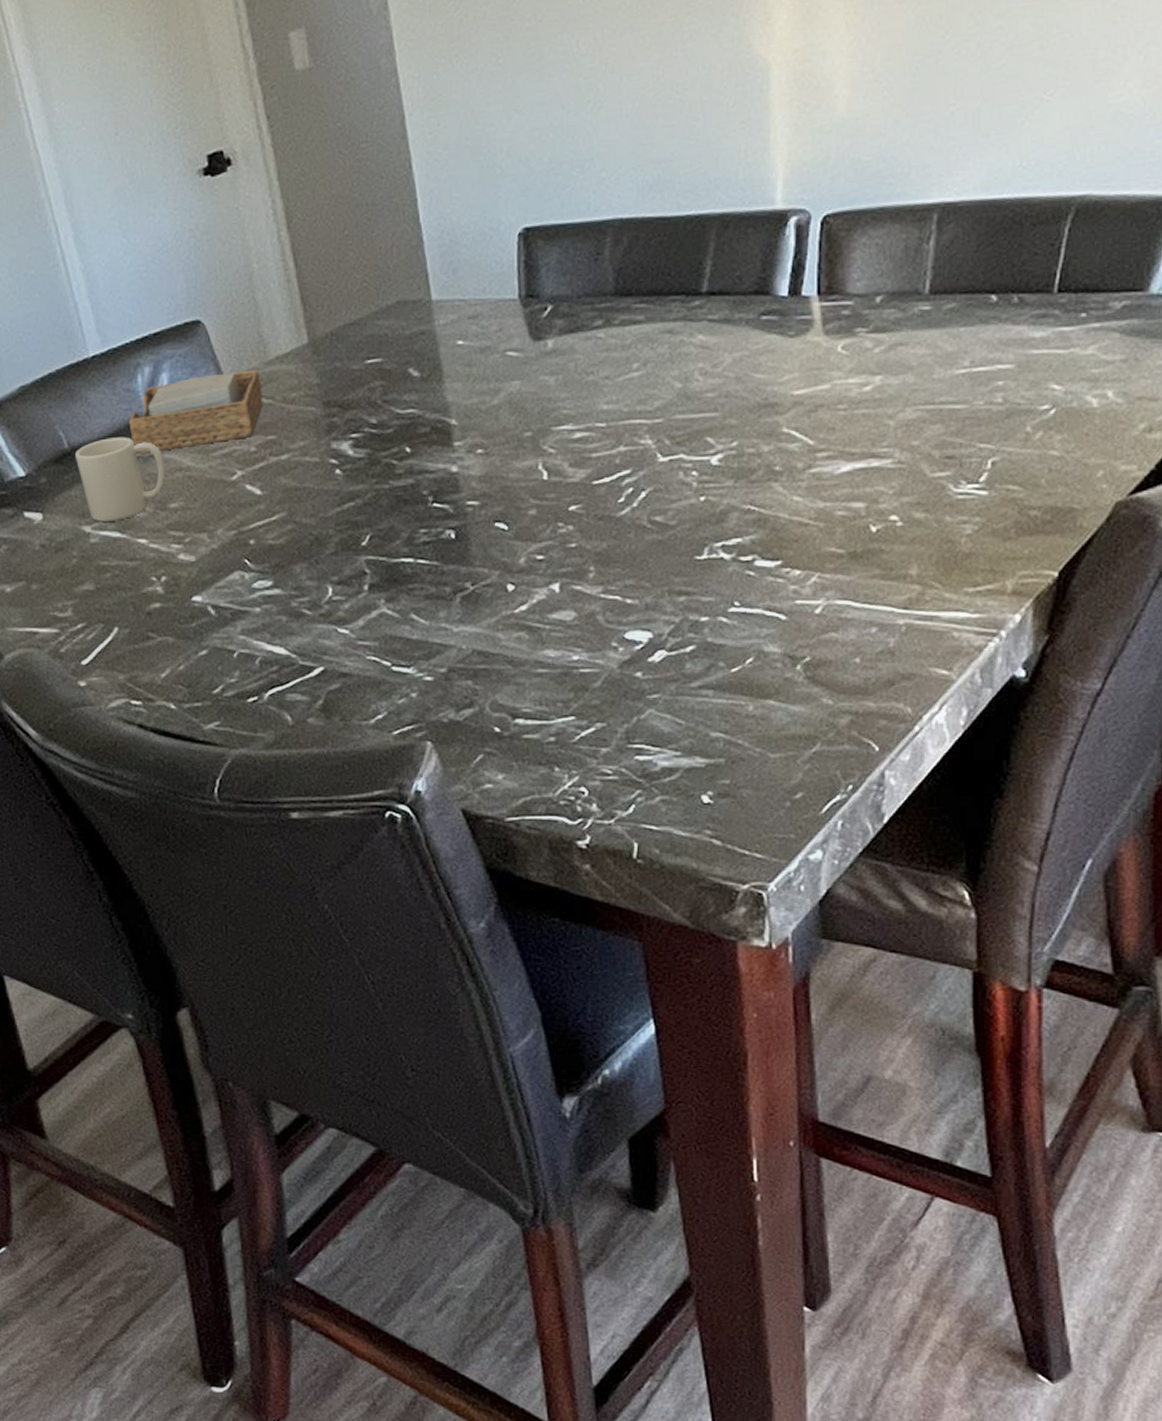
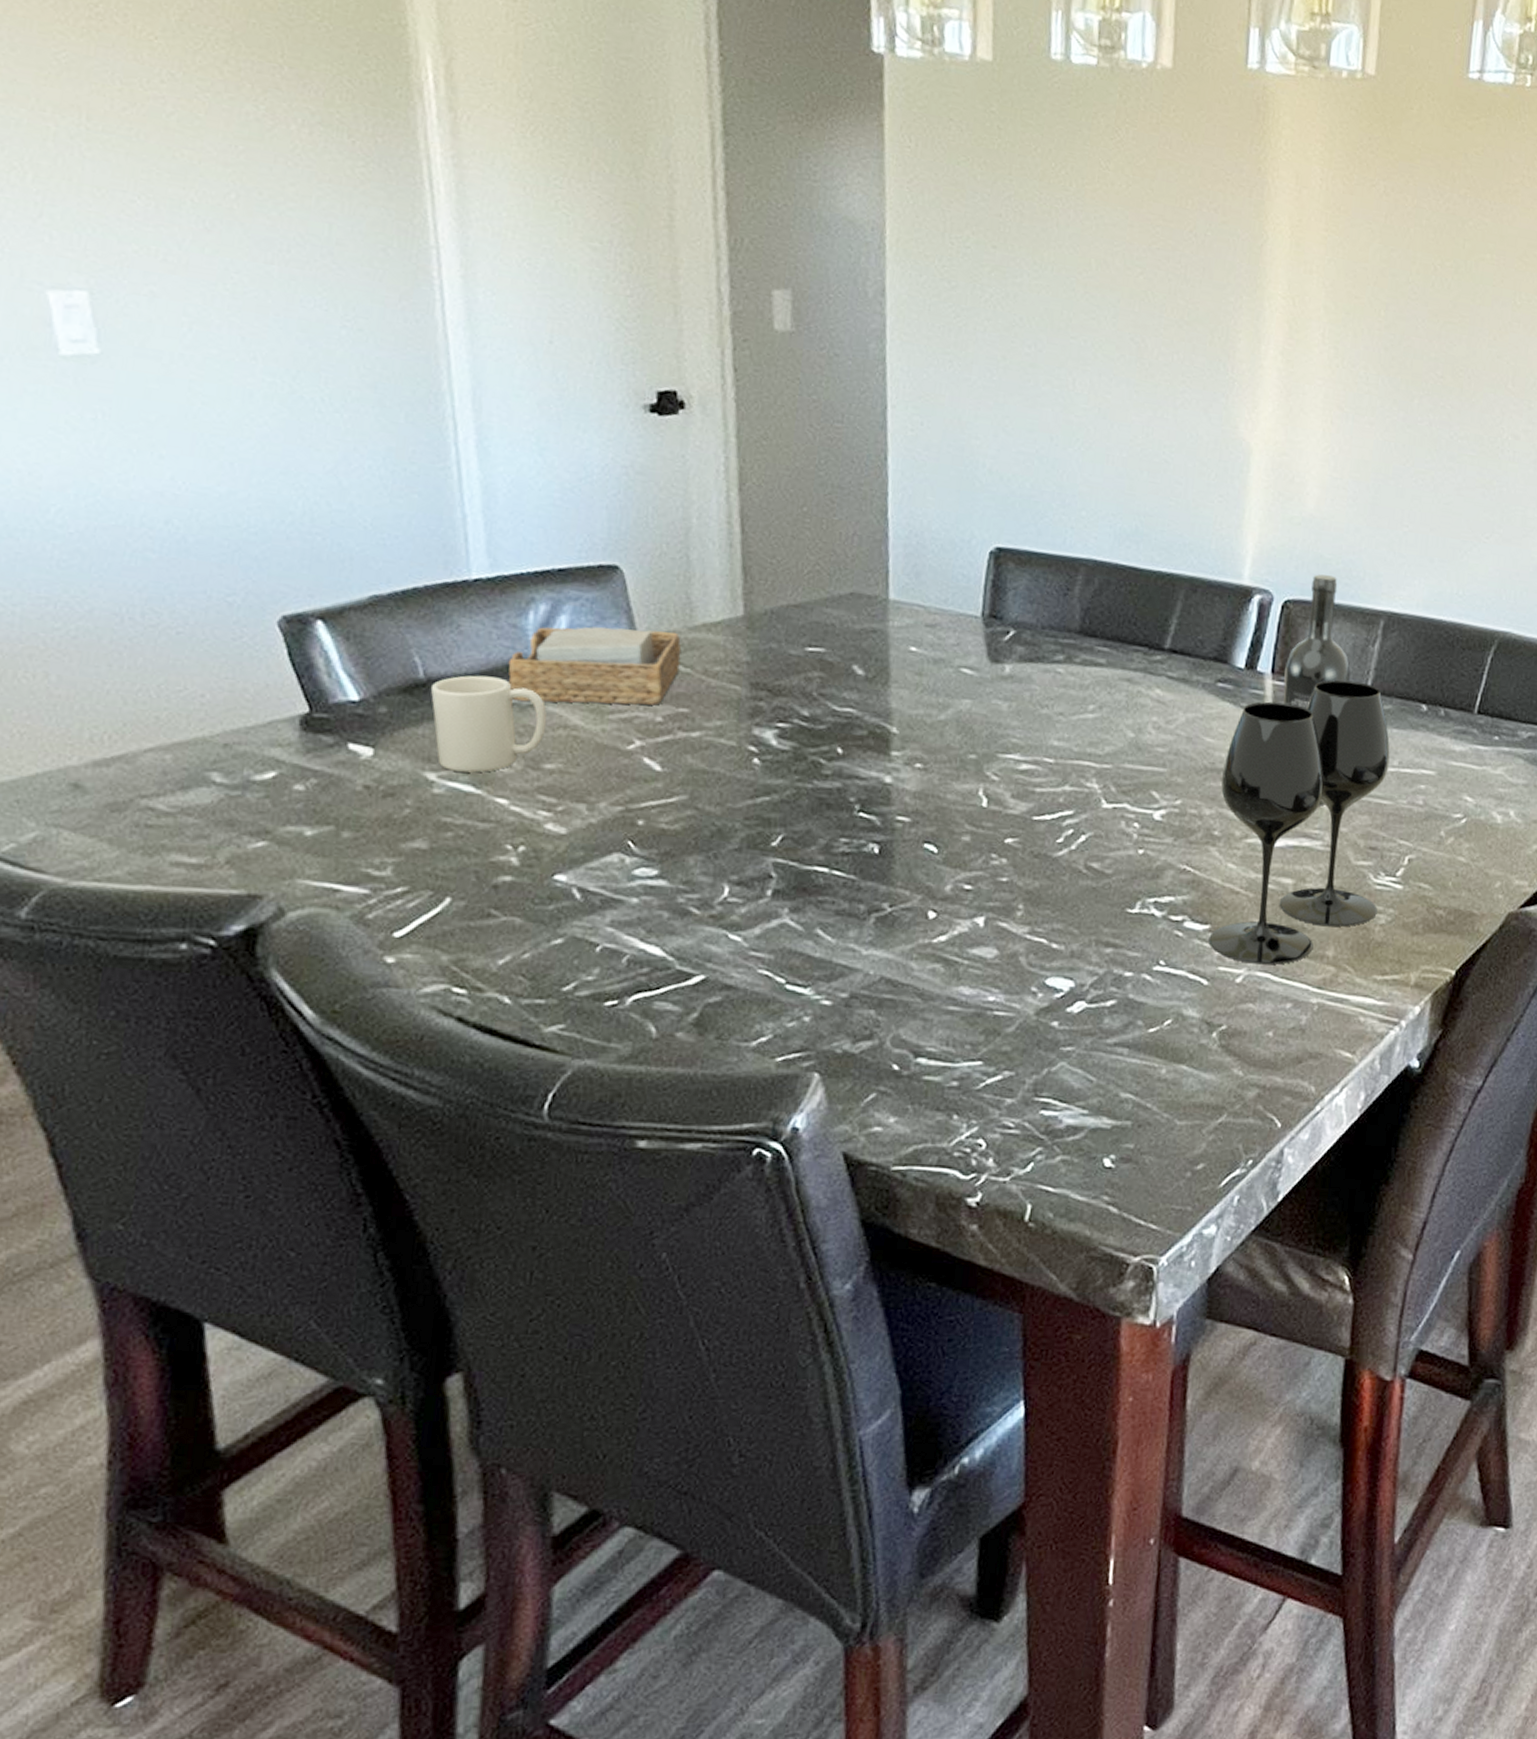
wine glass: none [777,284,962,593] -> present [1208,679,1390,965]
wine bottle: none [832,178,905,422] -> present [1282,574,1351,805]

